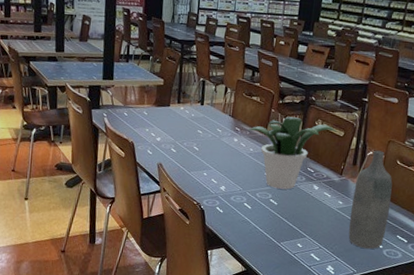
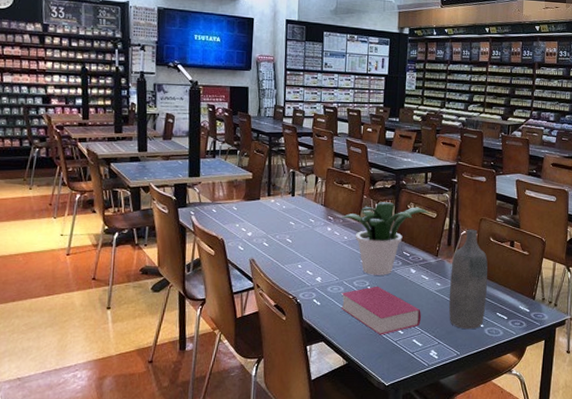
book: none [243,199,321,247] -> present [341,286,421,335]

